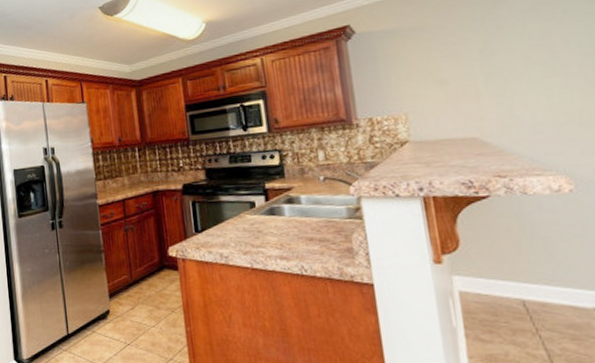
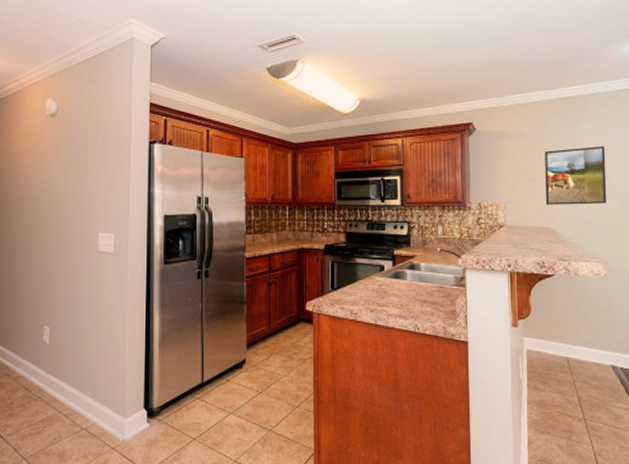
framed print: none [456,24,563,110] -> present [545,146,607,205]

